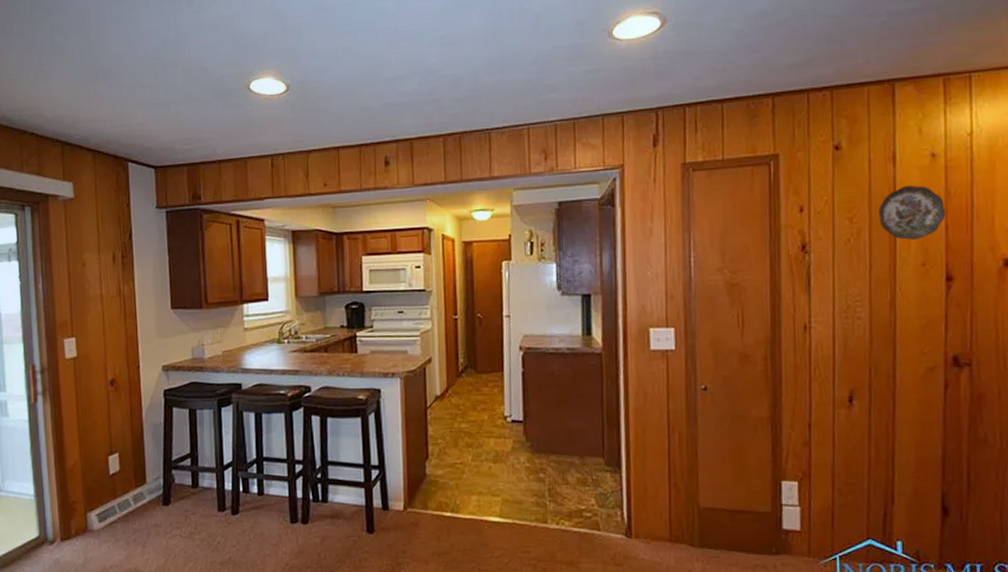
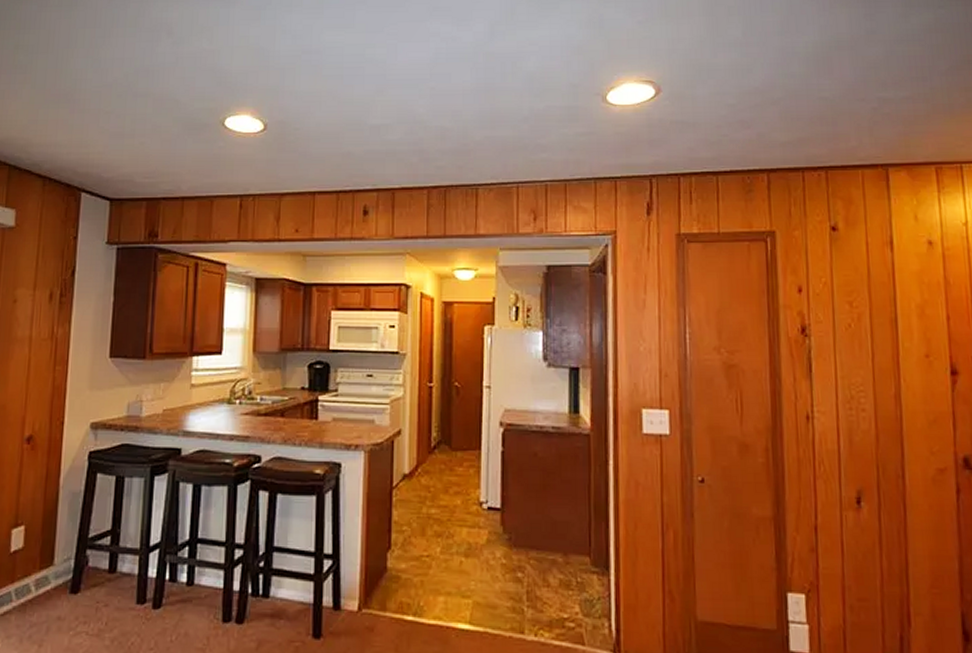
decorative plate: present [879,185,946,240] -> none [878,271,947,329]

